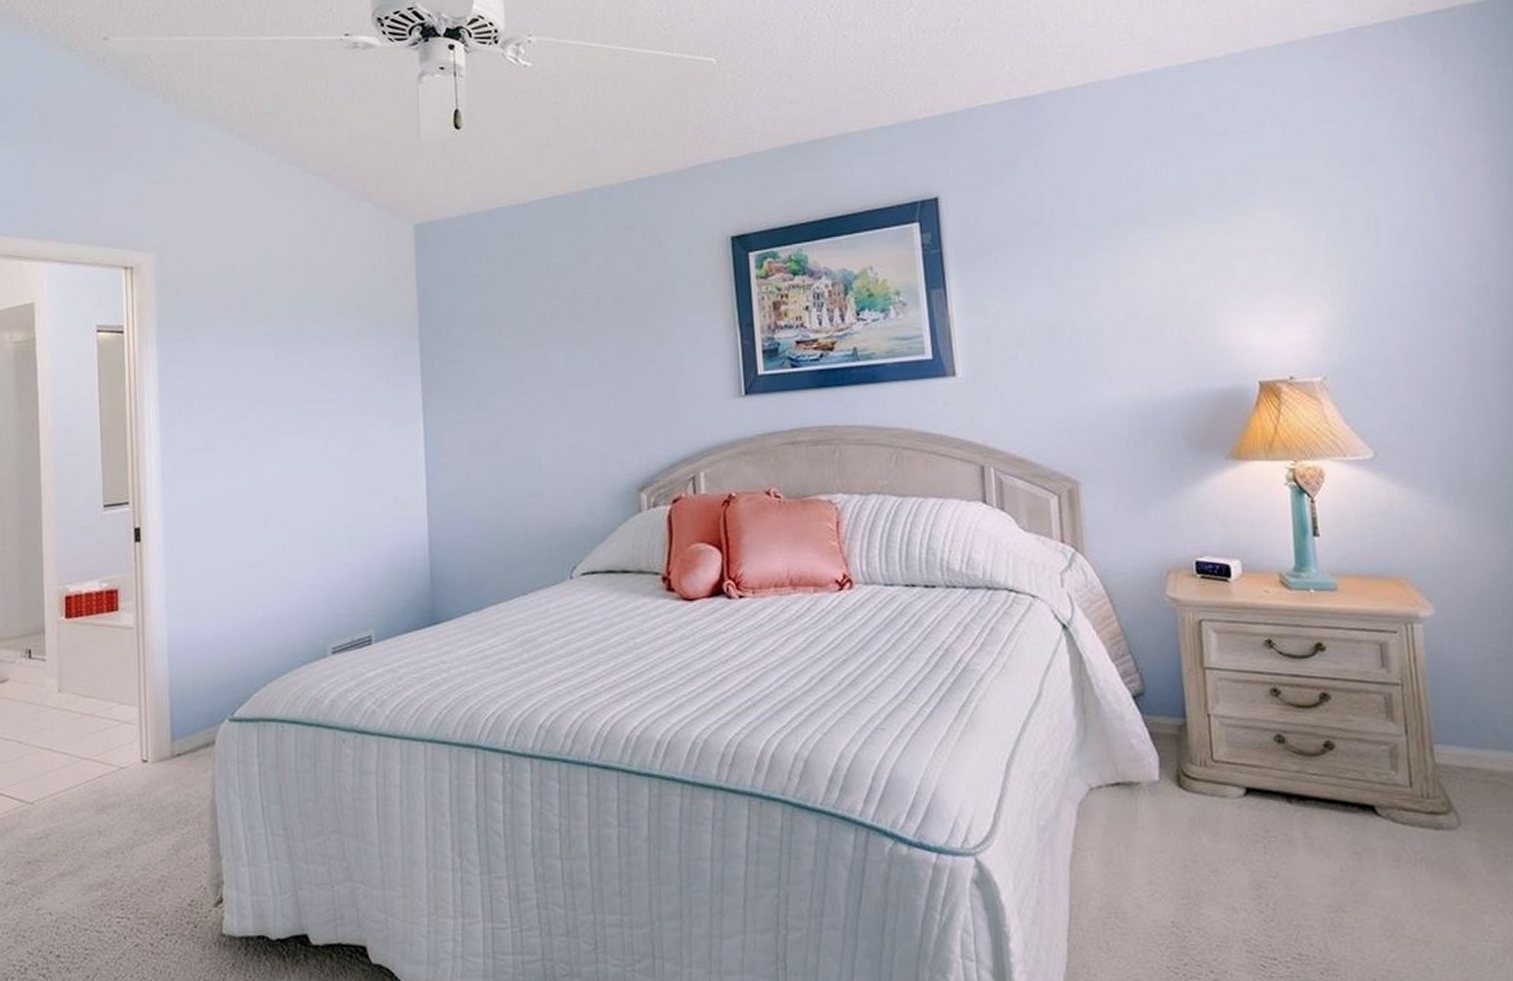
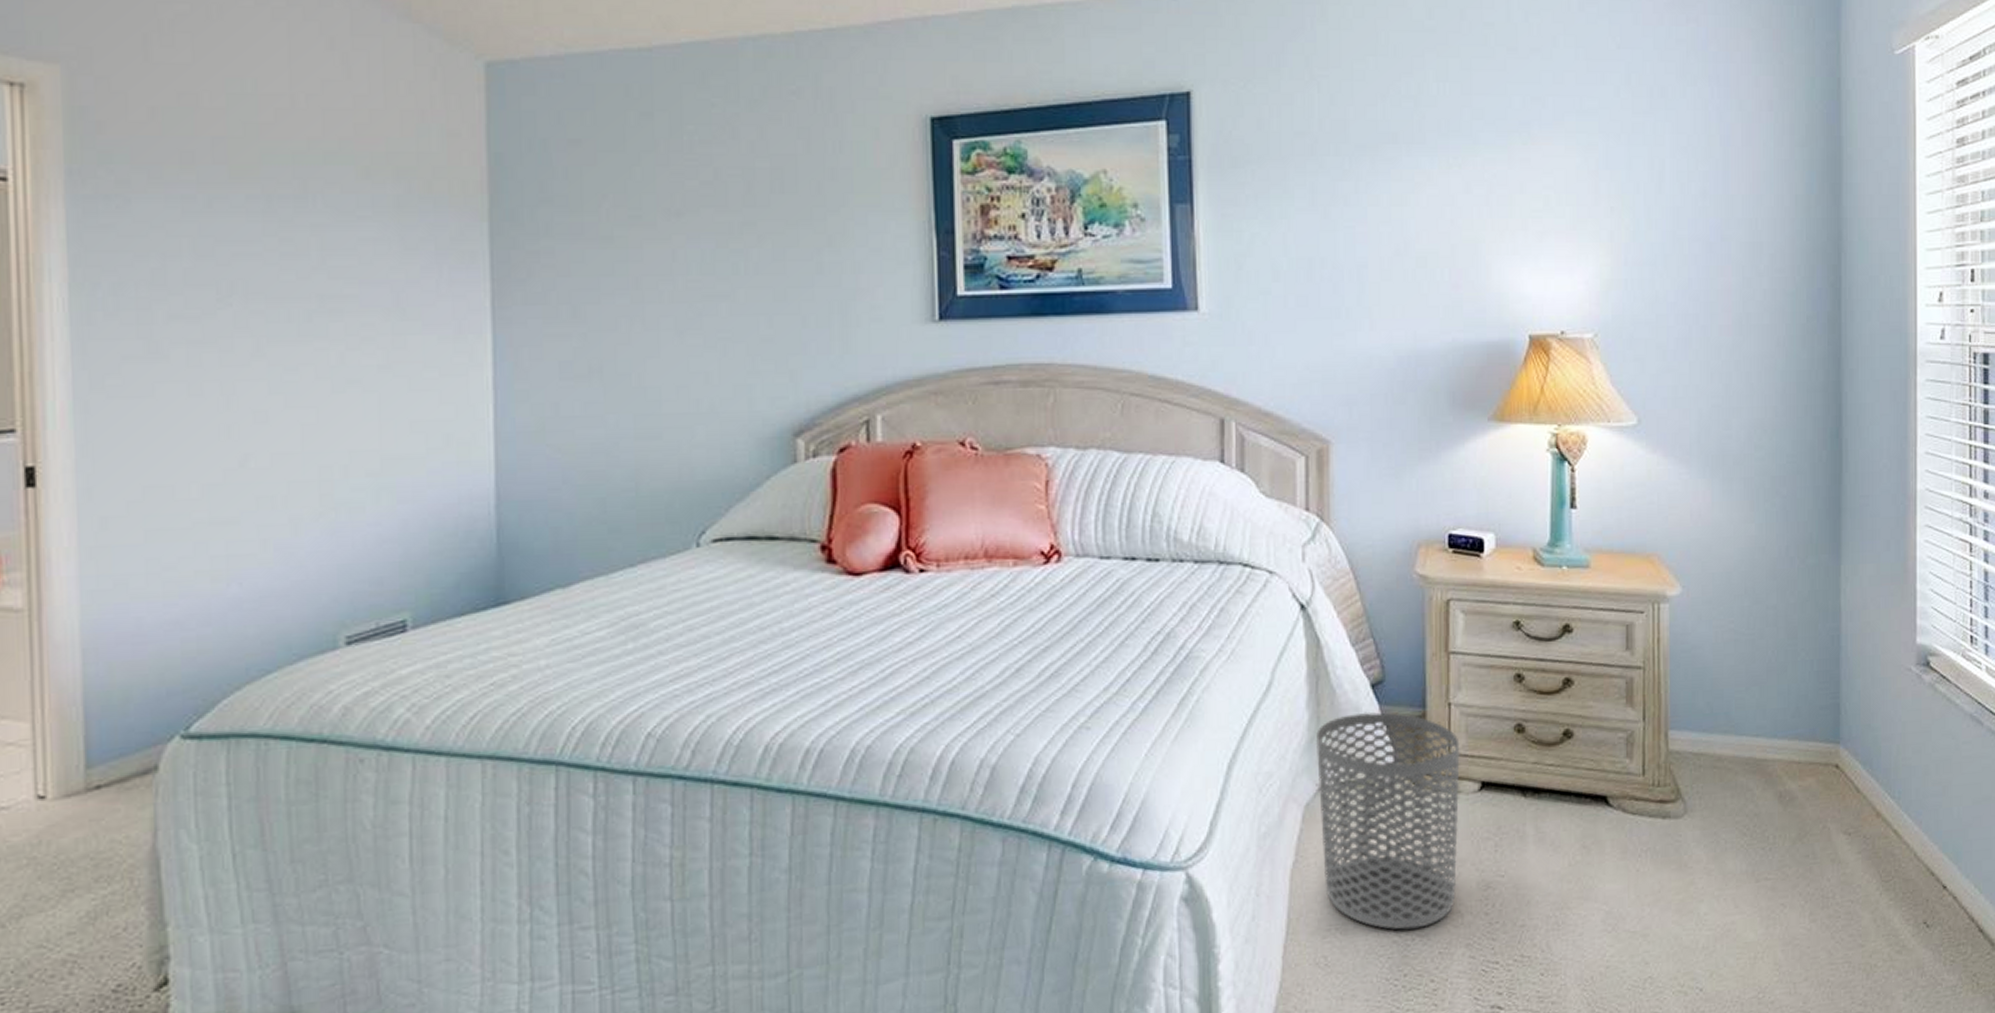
waste bin: none [1084,720,1229,922] -> present [1315,712,1460,930]

